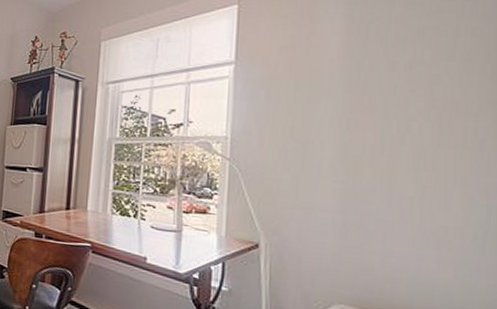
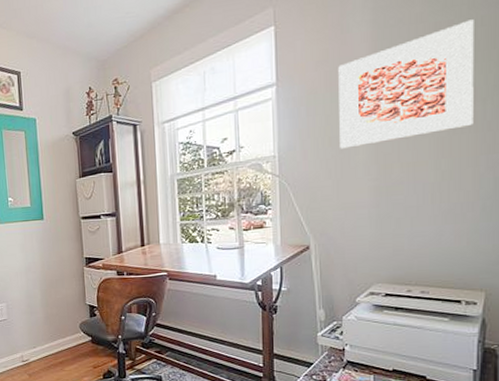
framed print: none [302,29,463,143] -> present [338,19,474,149]

